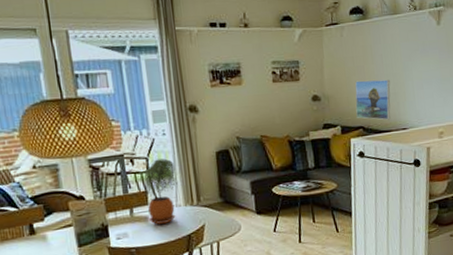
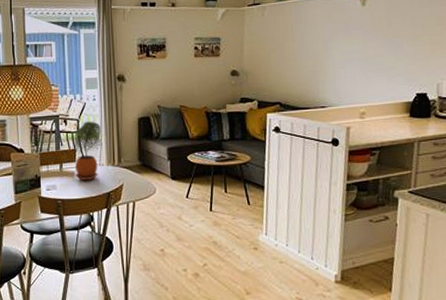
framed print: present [355,79,391,120] -> none [273,57,310,97]

